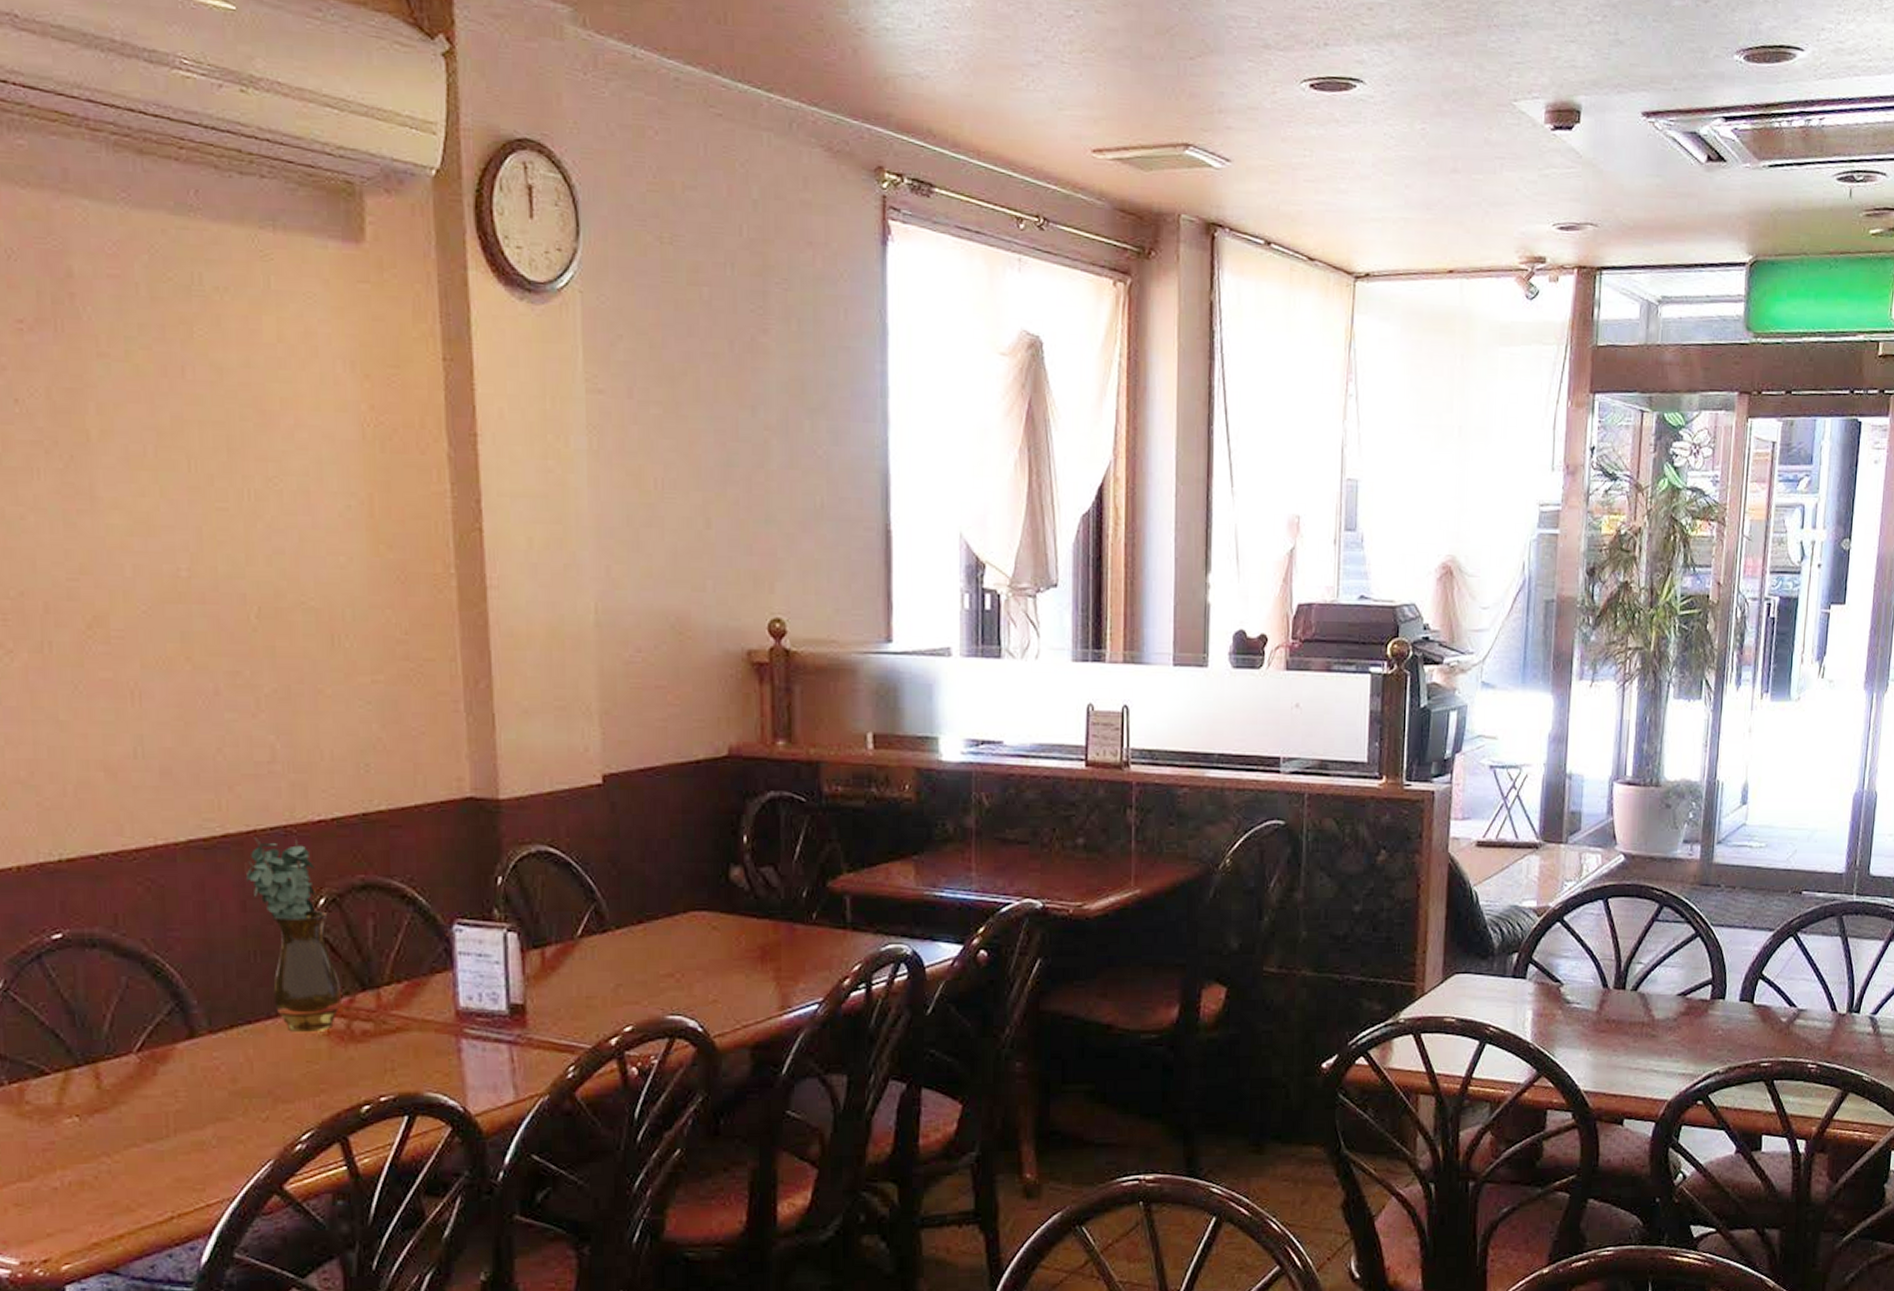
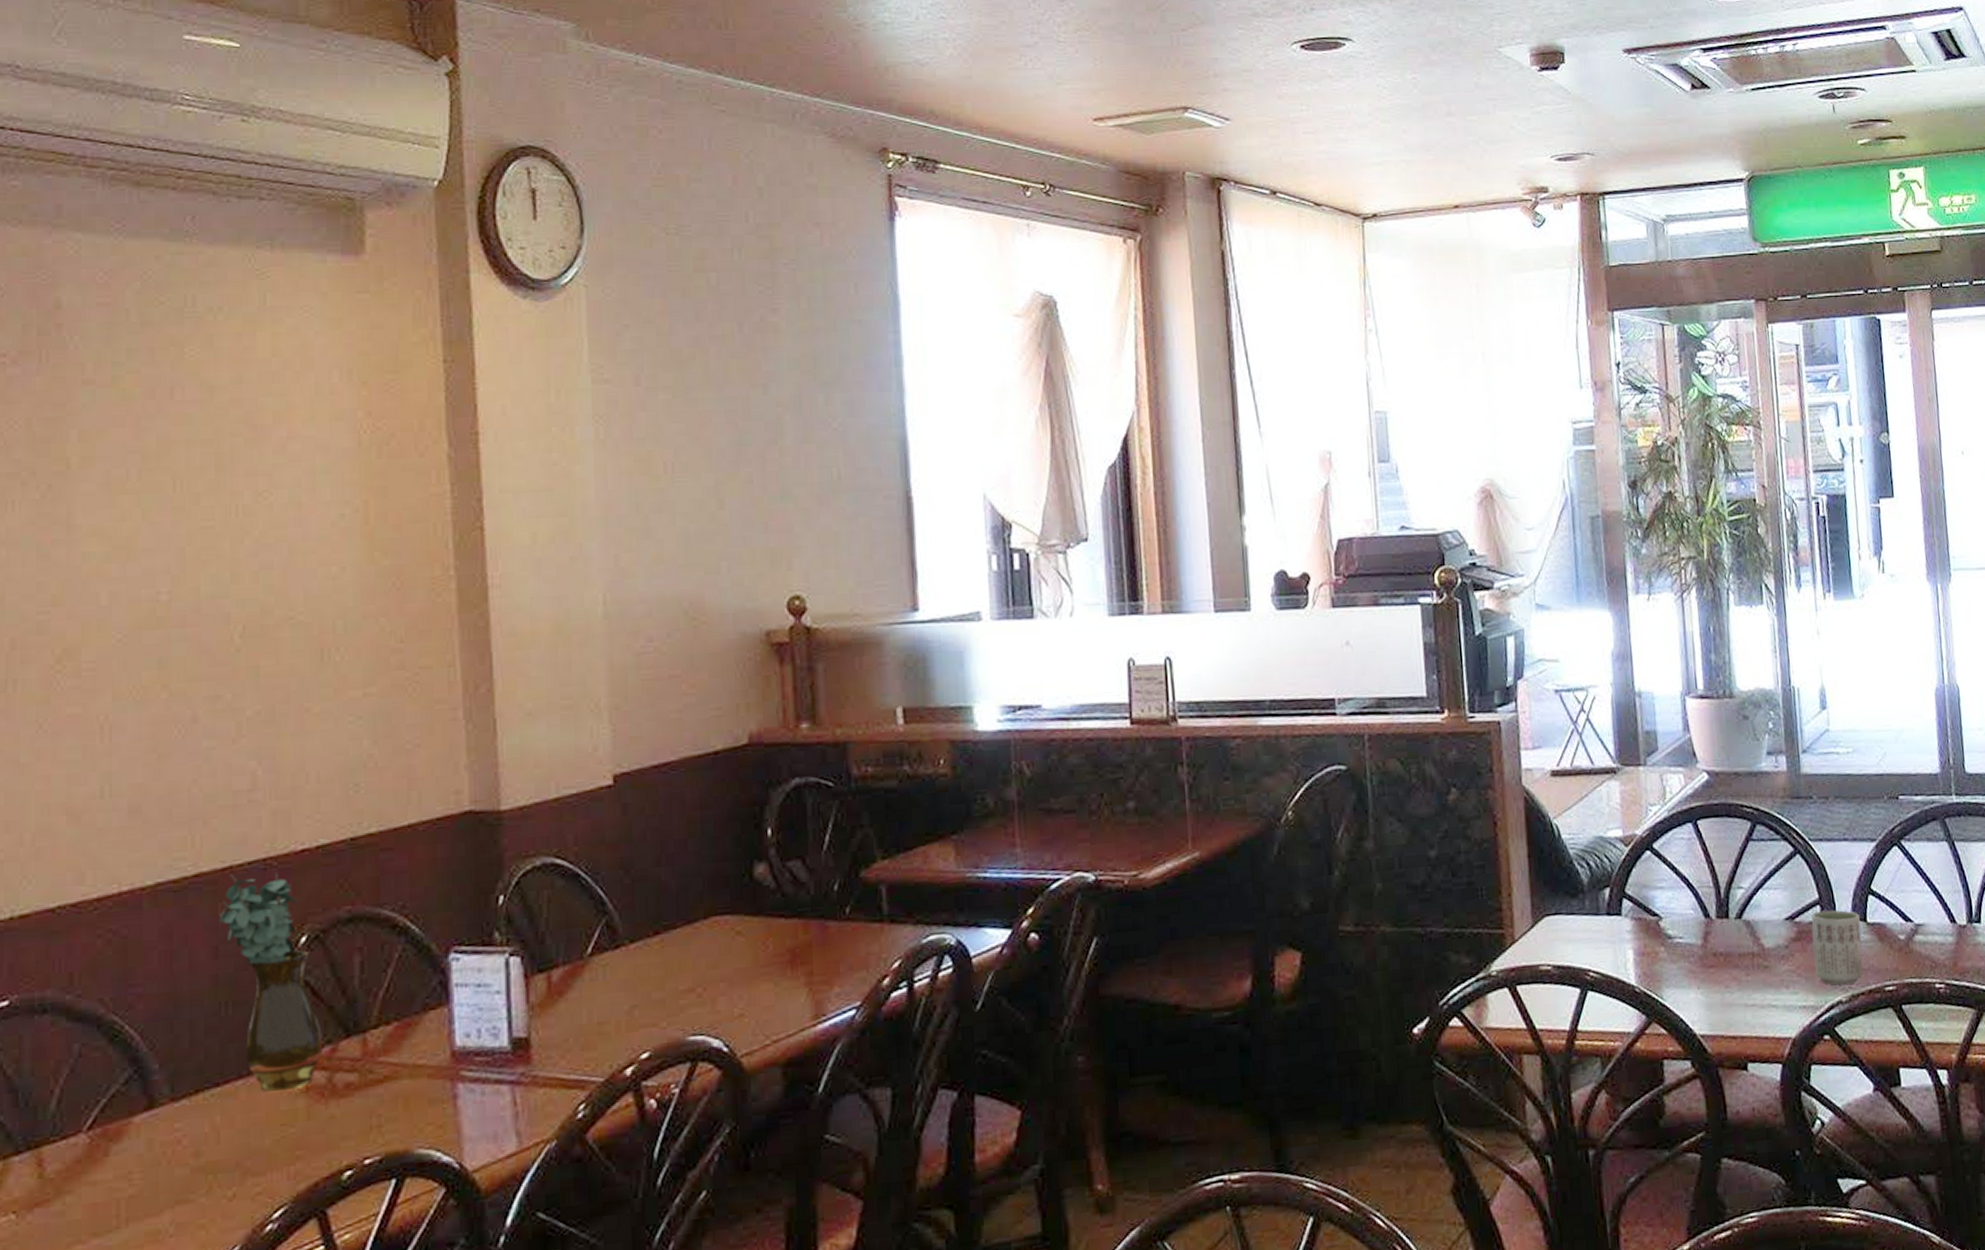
cup: none [1698,990,1747,1058] -> present [1811,909,1863,986]

